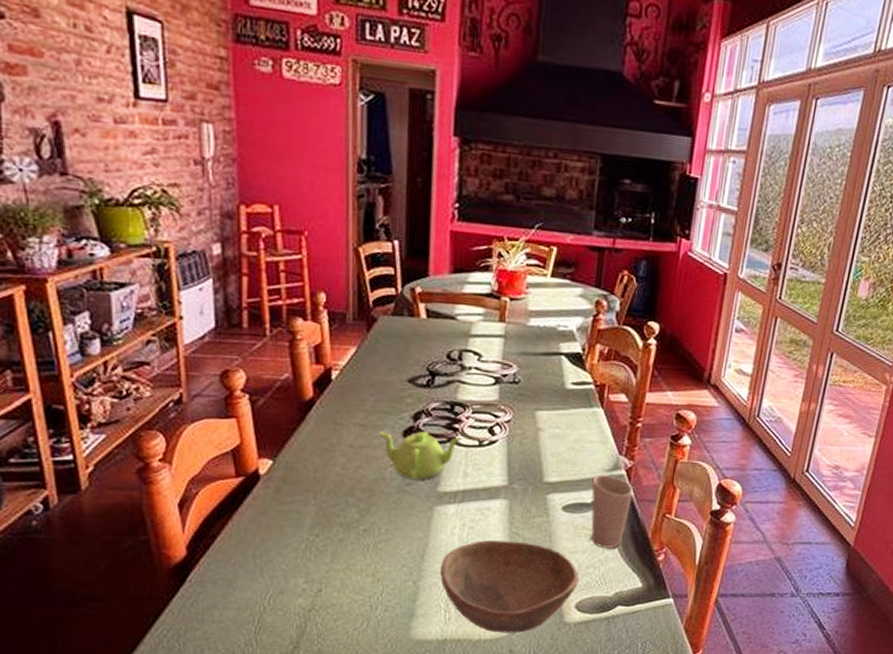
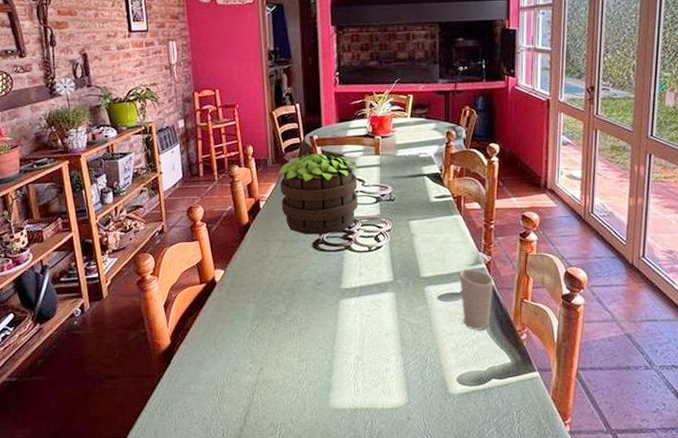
potted plant: none [361,311,473,422] -> present [278,152,358,235]
teapot: present [379,430,462,480] -> none [296,241,356,280]
bowl: present [440,540,579,633] -> none [348,326,457,403]

